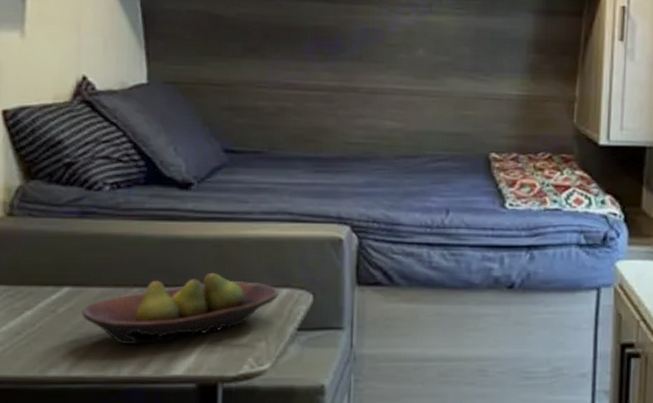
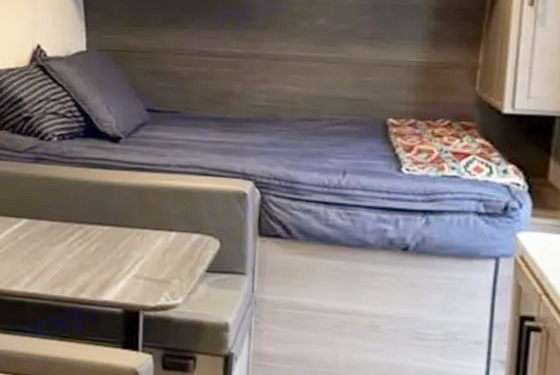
fruit bowl: present [82,272,280,344] -> none [36,215,191,271]

